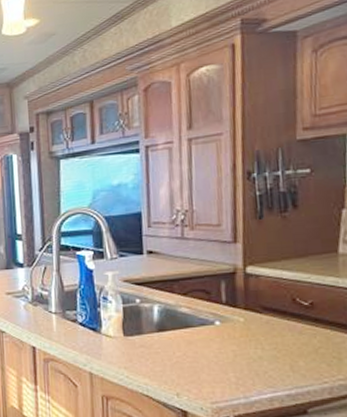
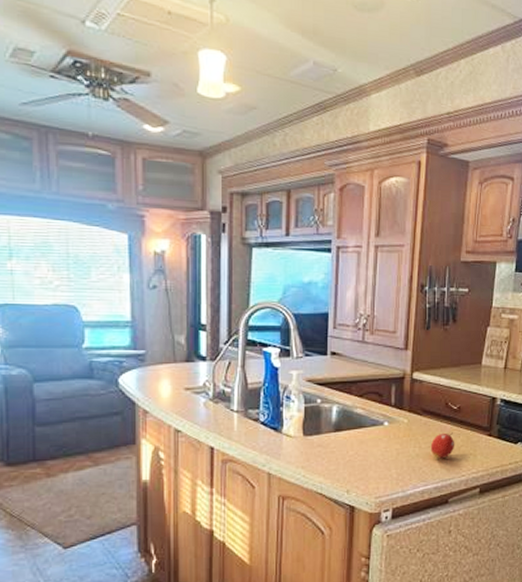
fruit: none [276,332,311,362] -> present [430,432,455,459]

